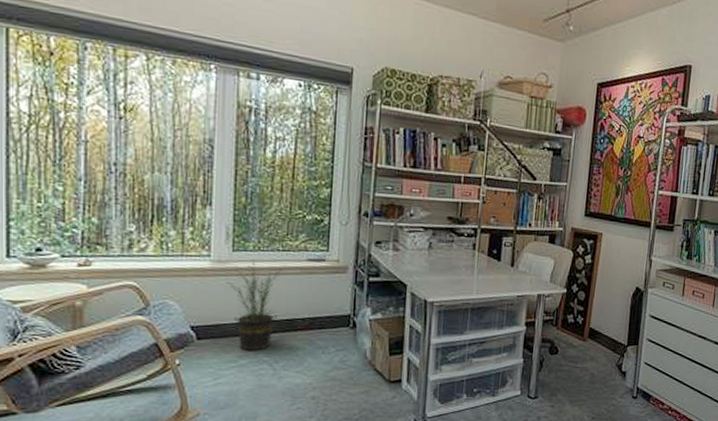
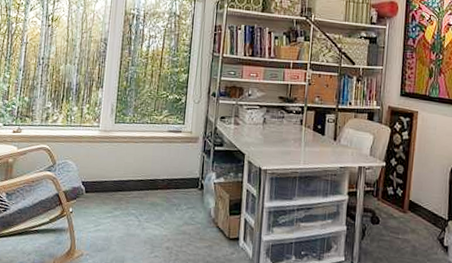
potted plant: present [225,259,287,351] -> none [108,130,153,205]

